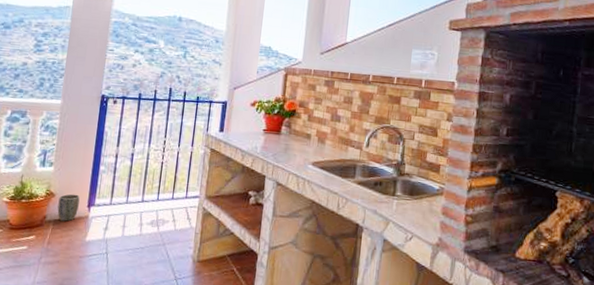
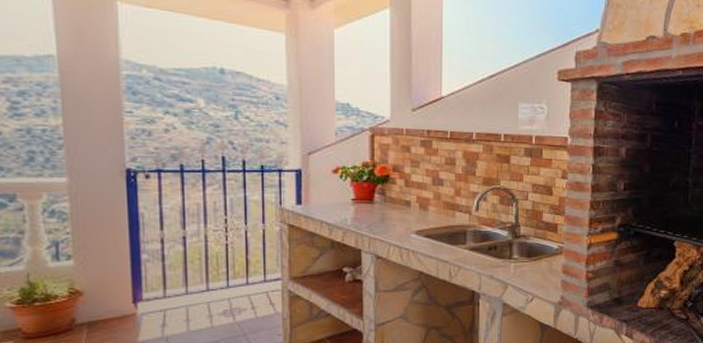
plant pot: present [57,194,80,222] -> none [89,290,120,322]

